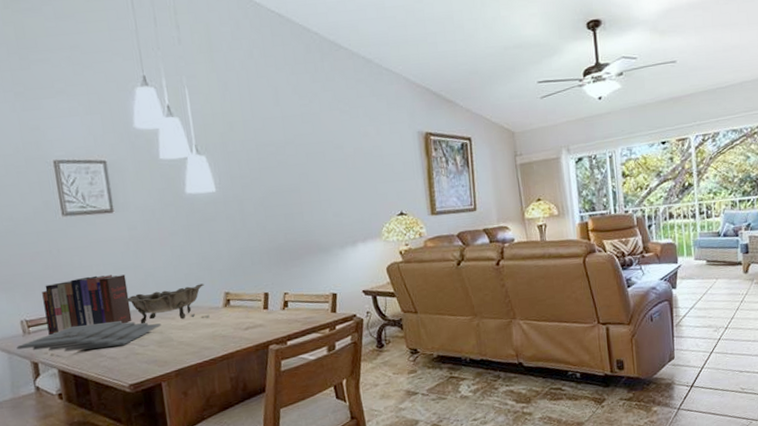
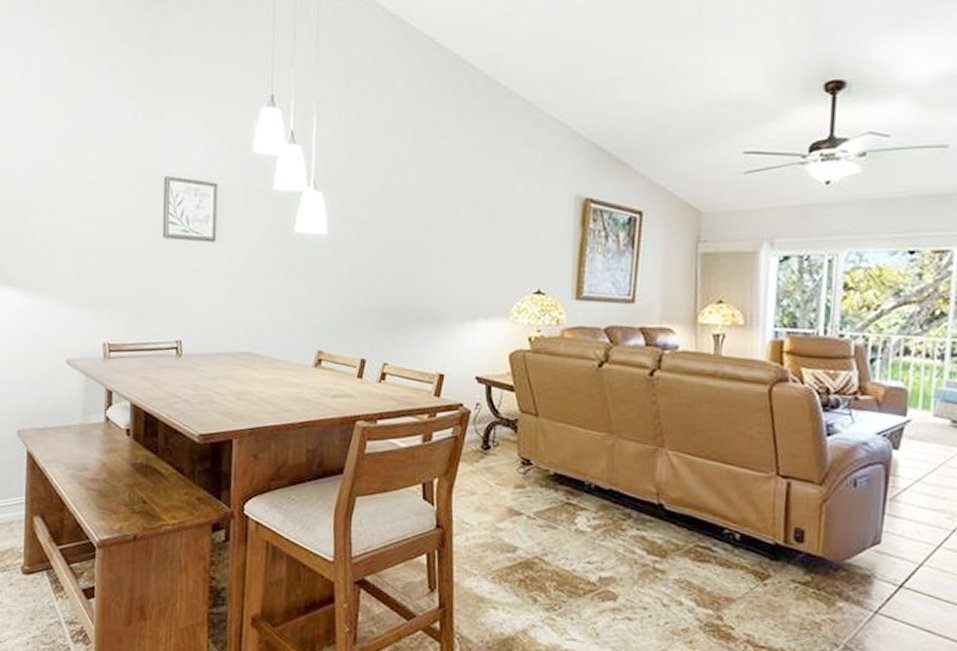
placemat: present [16,321,162,352] -> none [94,359,244,389]
books: present [42,274,132,336] -> none [128,307,216,367]
decorative bowl: present [122,283,204,325] -> none [207,335,297,373]

